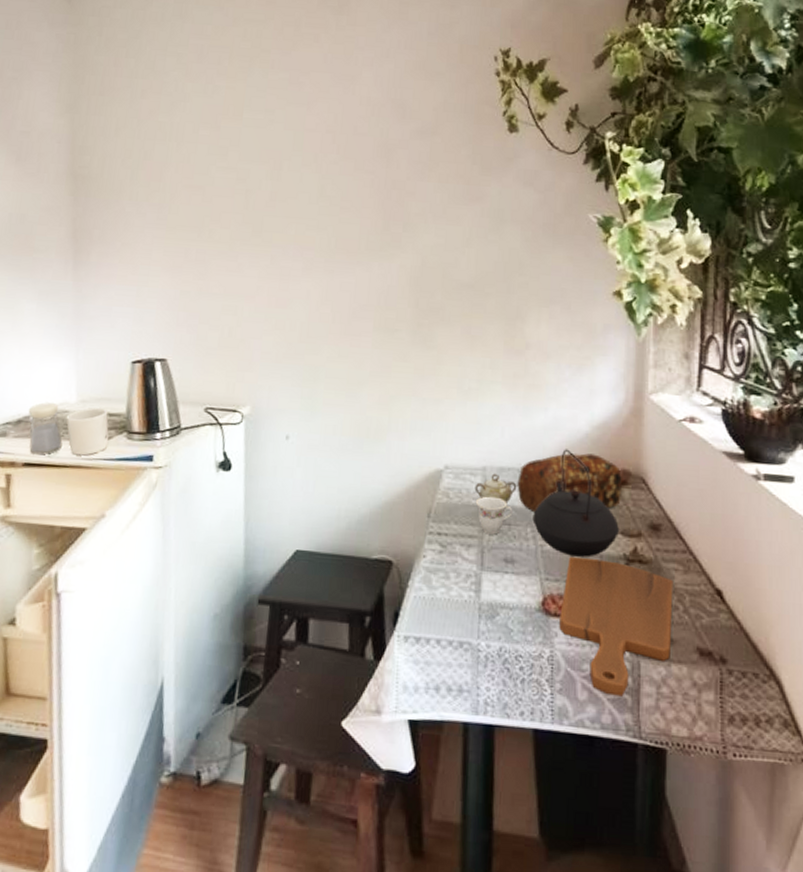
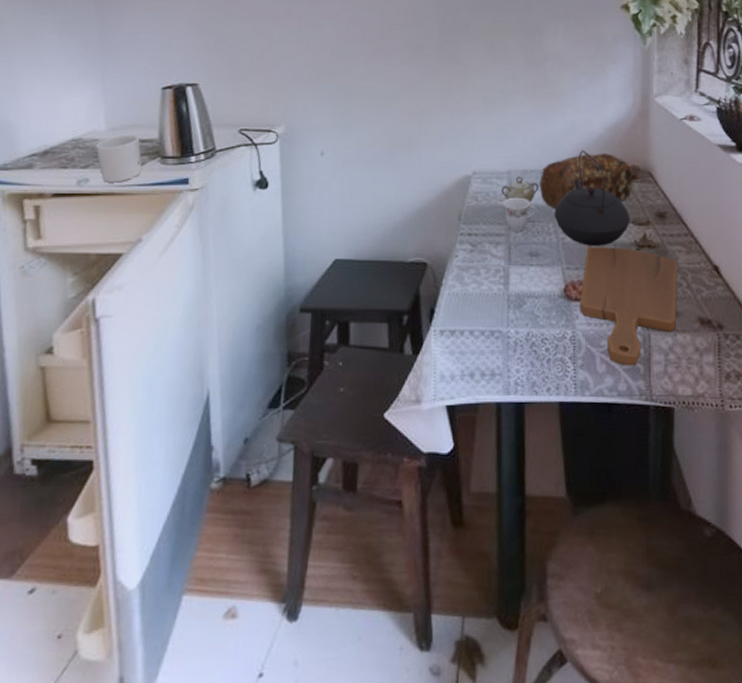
salt shaker: present [28,401,63,455] -> none [54,131,94,185]

